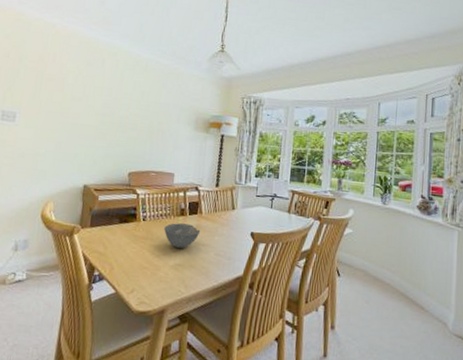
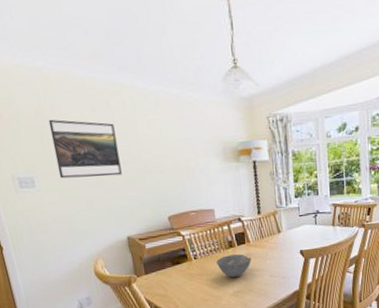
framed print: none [40,65,103,125] -> present [48,119,122,179]

